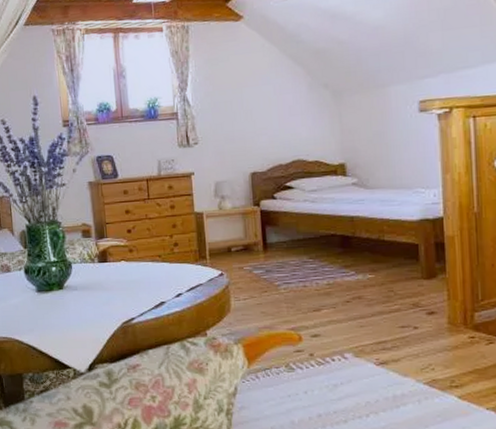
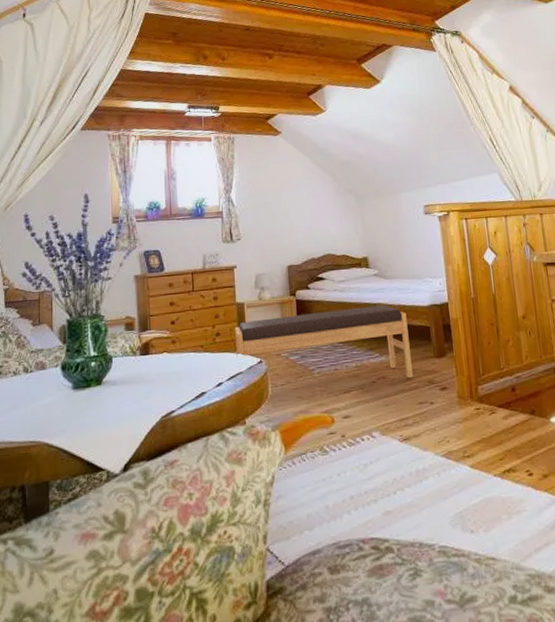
bench: none [194,218,396,300] -> present [235,305,414,379]

